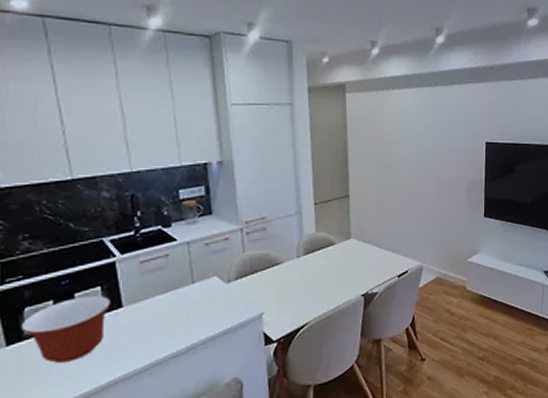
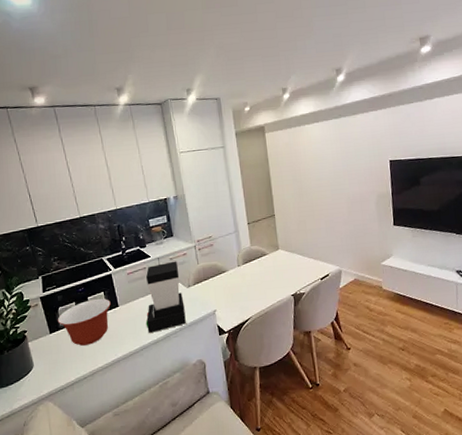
coffee maker: none [162,247,221,343] -> present [145,261,186,333]

